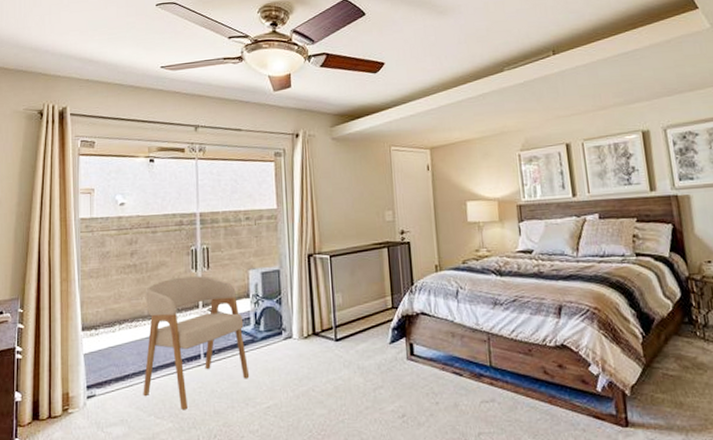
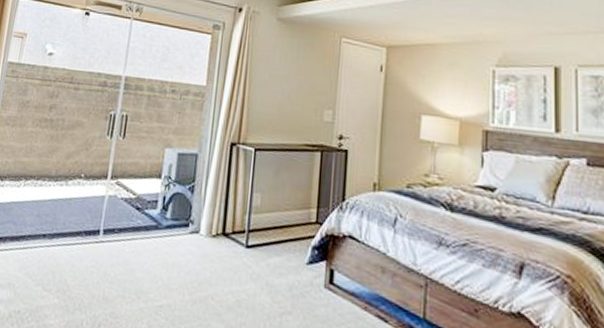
armchair: present [143,275,250,411] -> none [34,141,151,289]

